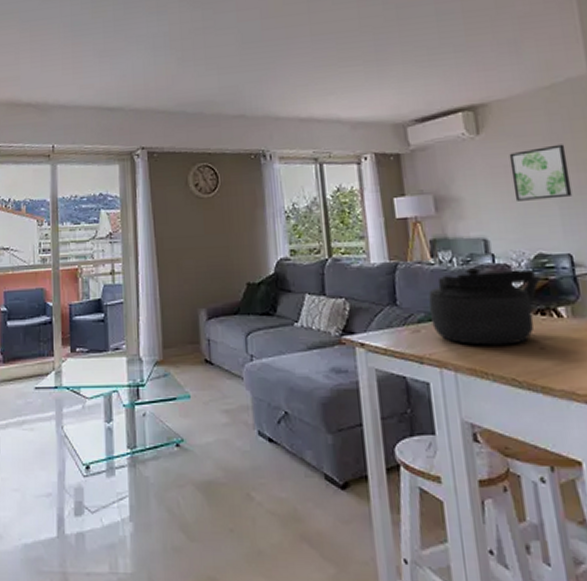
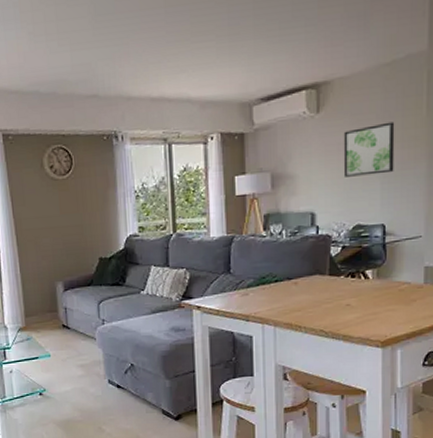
kettle: present [428,268,541,346] -> none [259,238,356,305]

